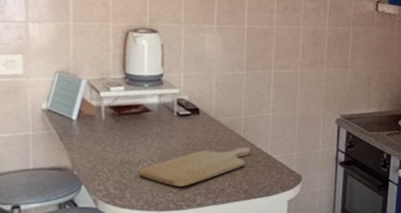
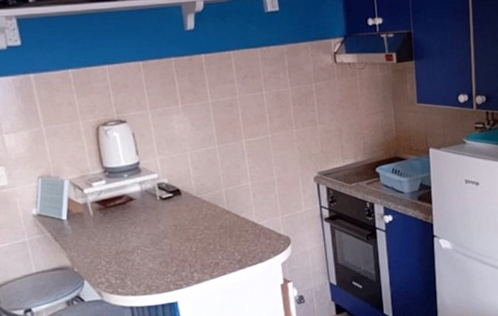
chopping board: present [138,146,251,187] -> none [134,218,237,268]

